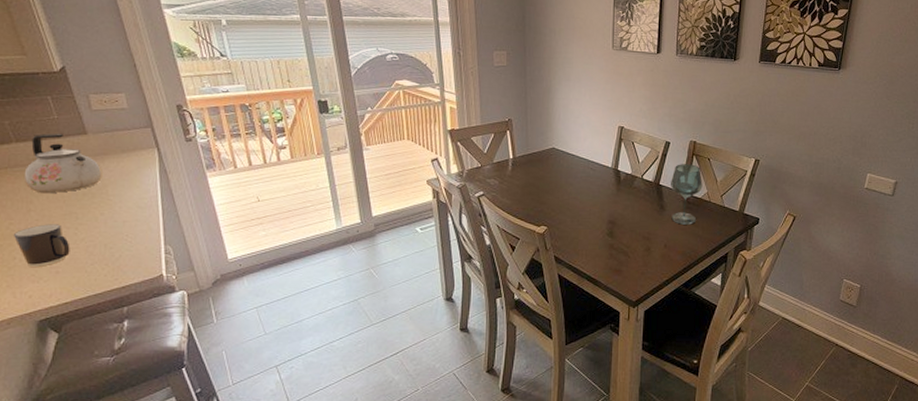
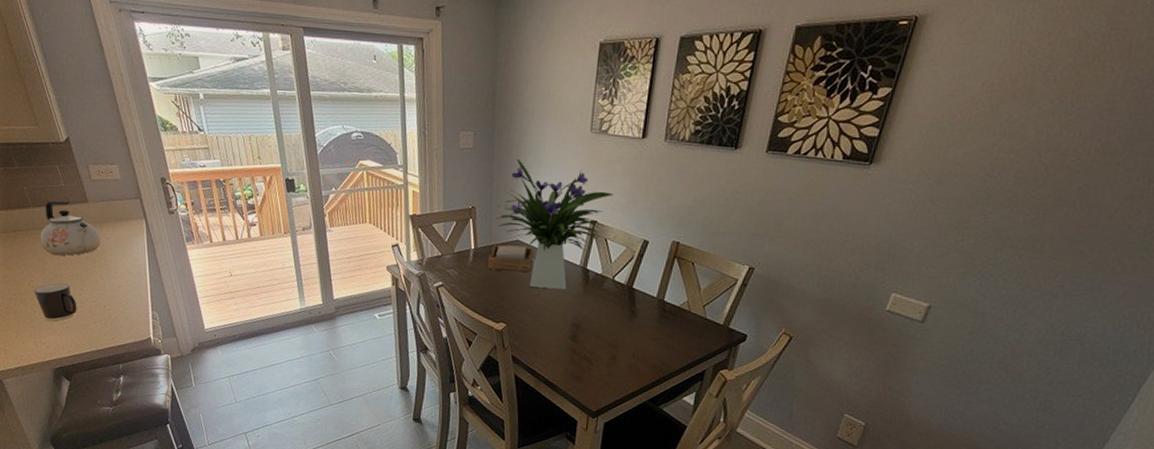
napkin holder: none [527,152,568,177] -> present [488,244,534,273]
flower arrangement: none [532,75,637,191] -> present [496,159,614,290]
wine glass: present [671,164,703,225] -> none [643,266,683,335]

